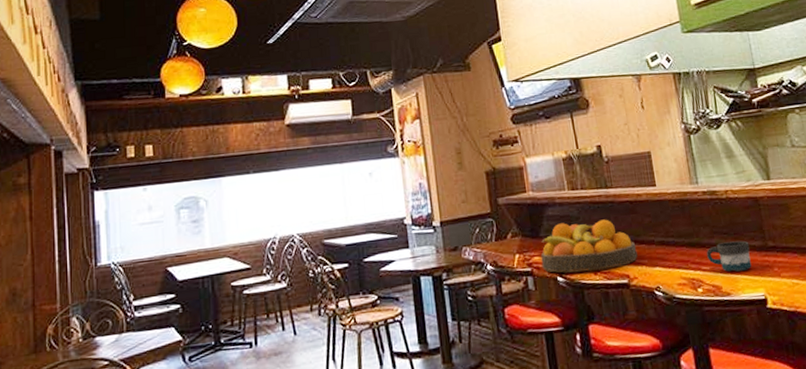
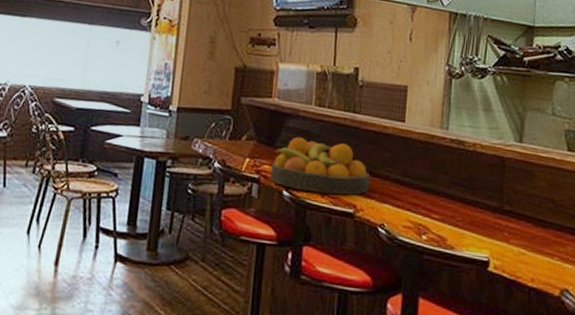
mug: present [706,240,752,272] -> none [439,195,485,228]

